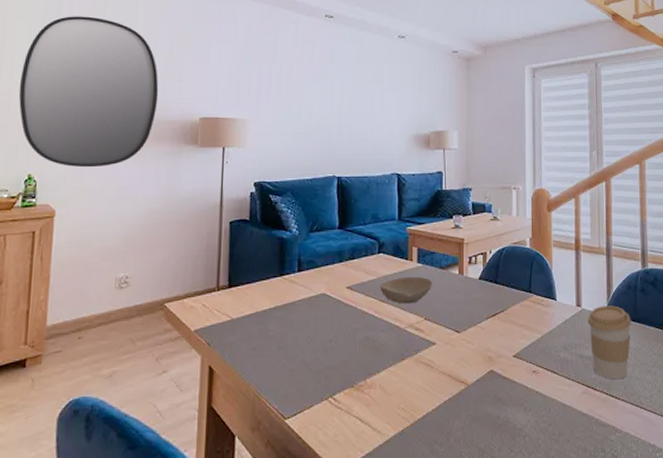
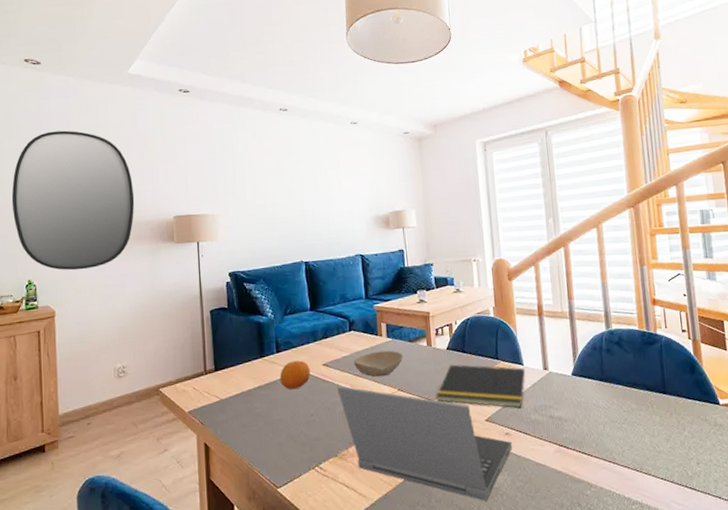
fruit: none [299,281,333,313] -> present [280,360,311,390]
laptop computer: none [360,311,539,442] -> present [337,386,512,501]
notepad: none [464,295,558,345] -> present [436,364,526,408]
coffee cup: present [587,305,631,380] -> none [555,367,600,438]

